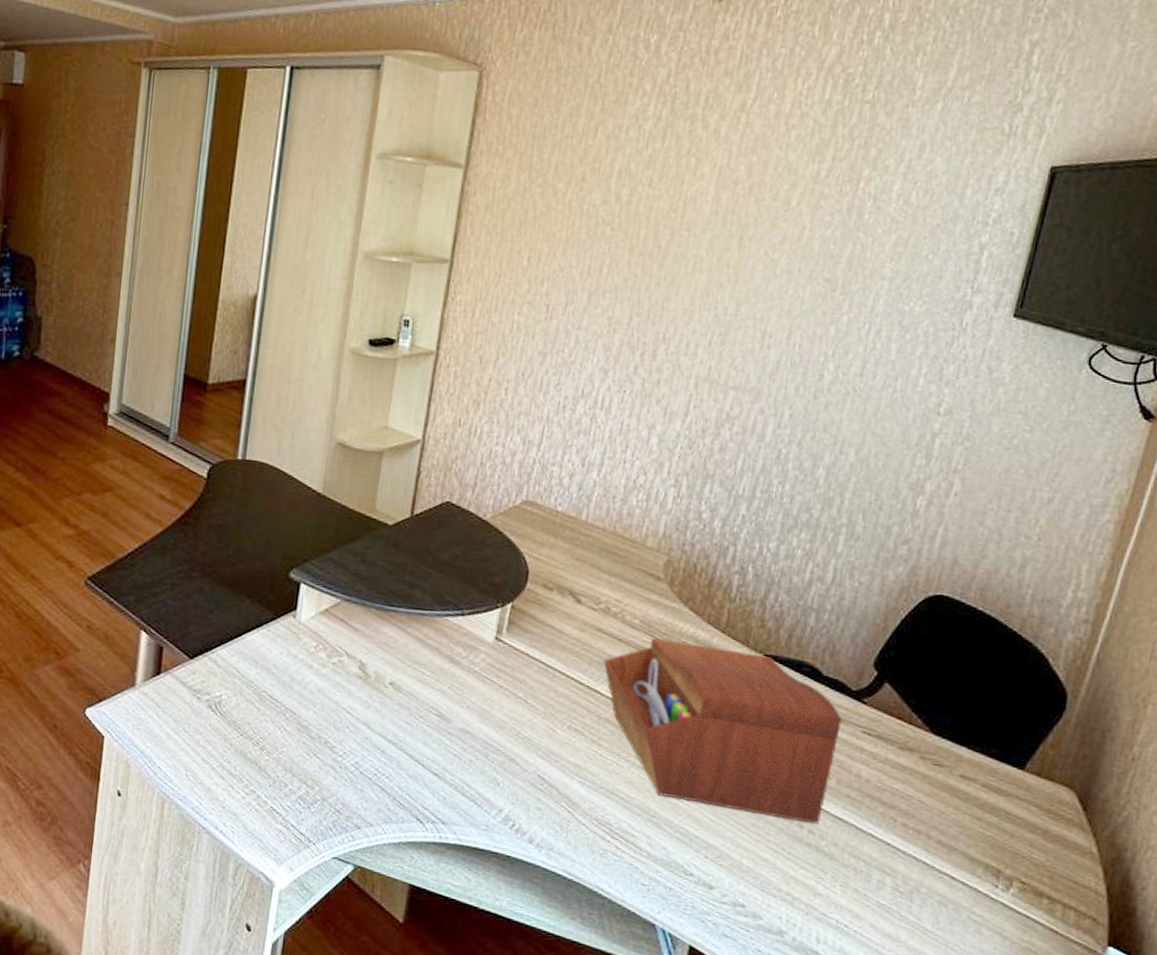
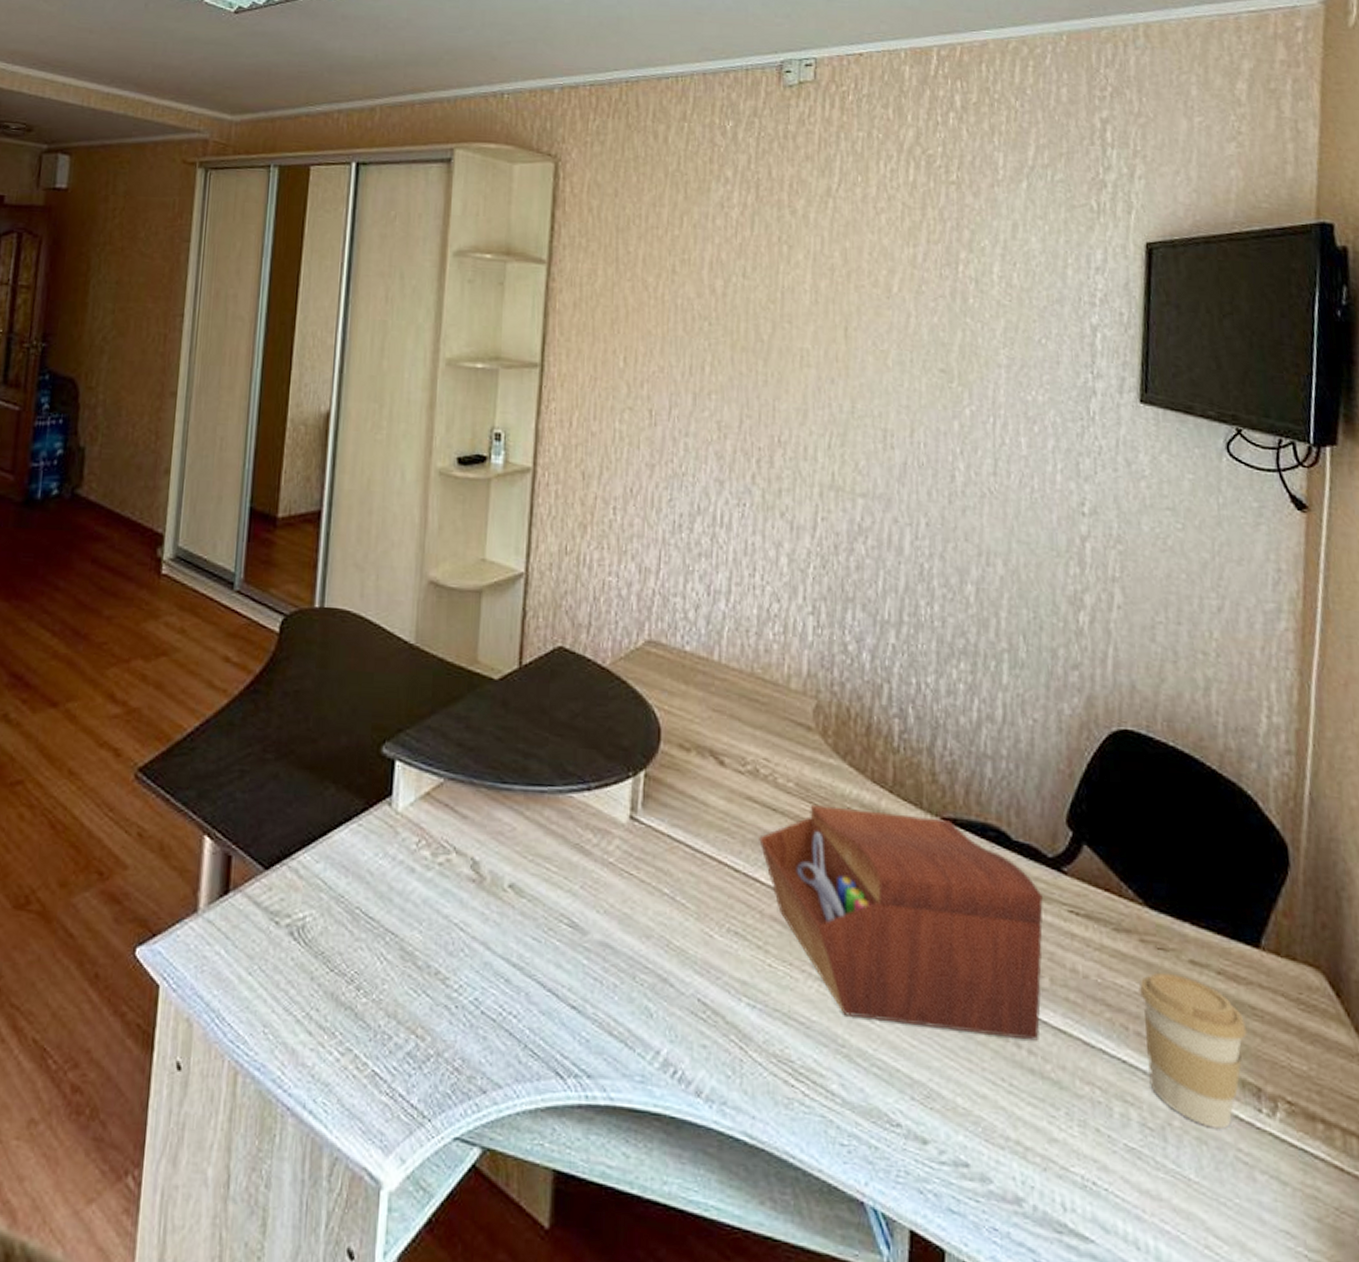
coffee cup: none [907,782,999,898] -> present [1138,973,1247,1130]

